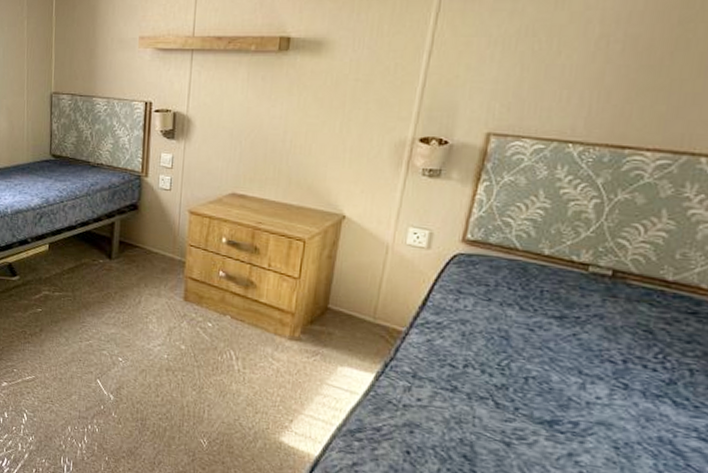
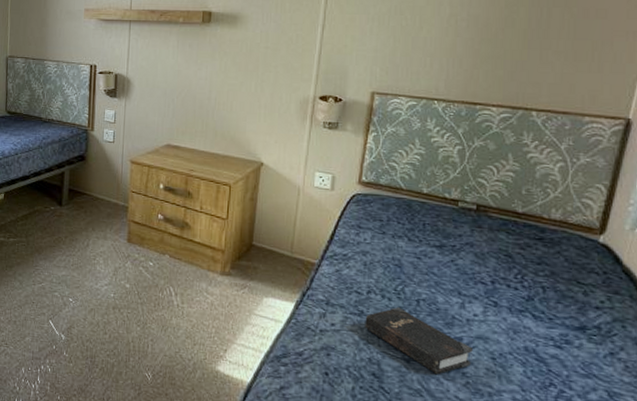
hardback book: none [457,384,591,462] -> present [365,307,473,375]

